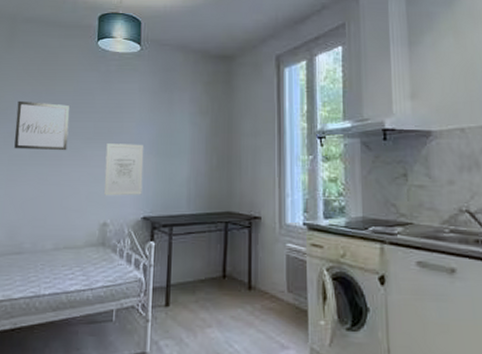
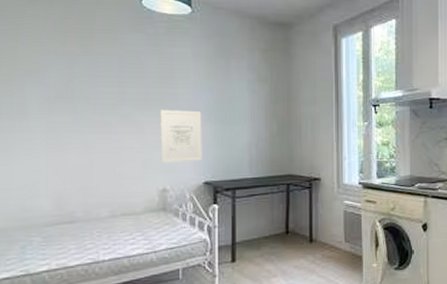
wall art: present [14,100,69,151] -> none [50,62,116,118]

